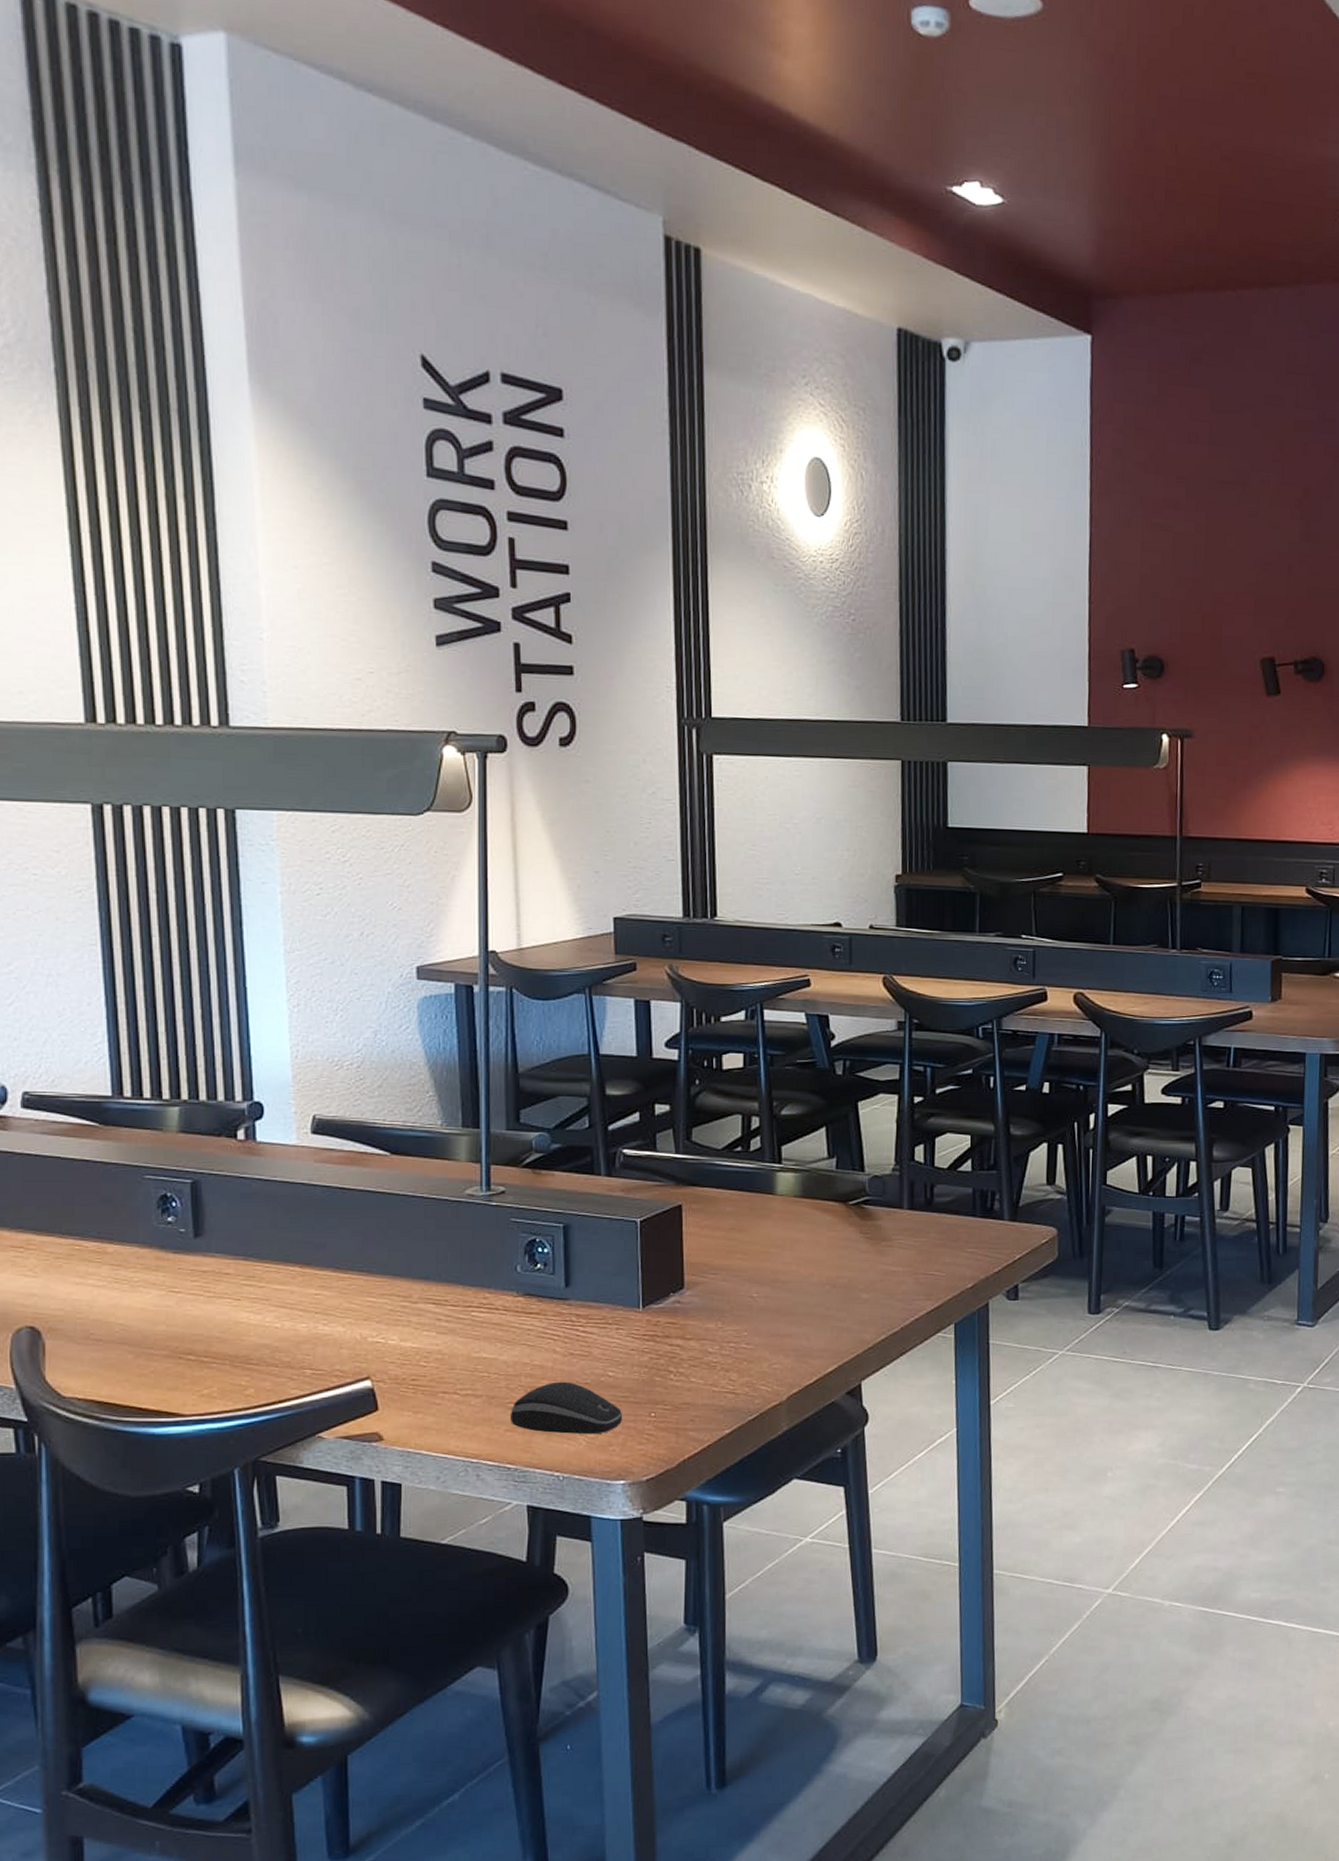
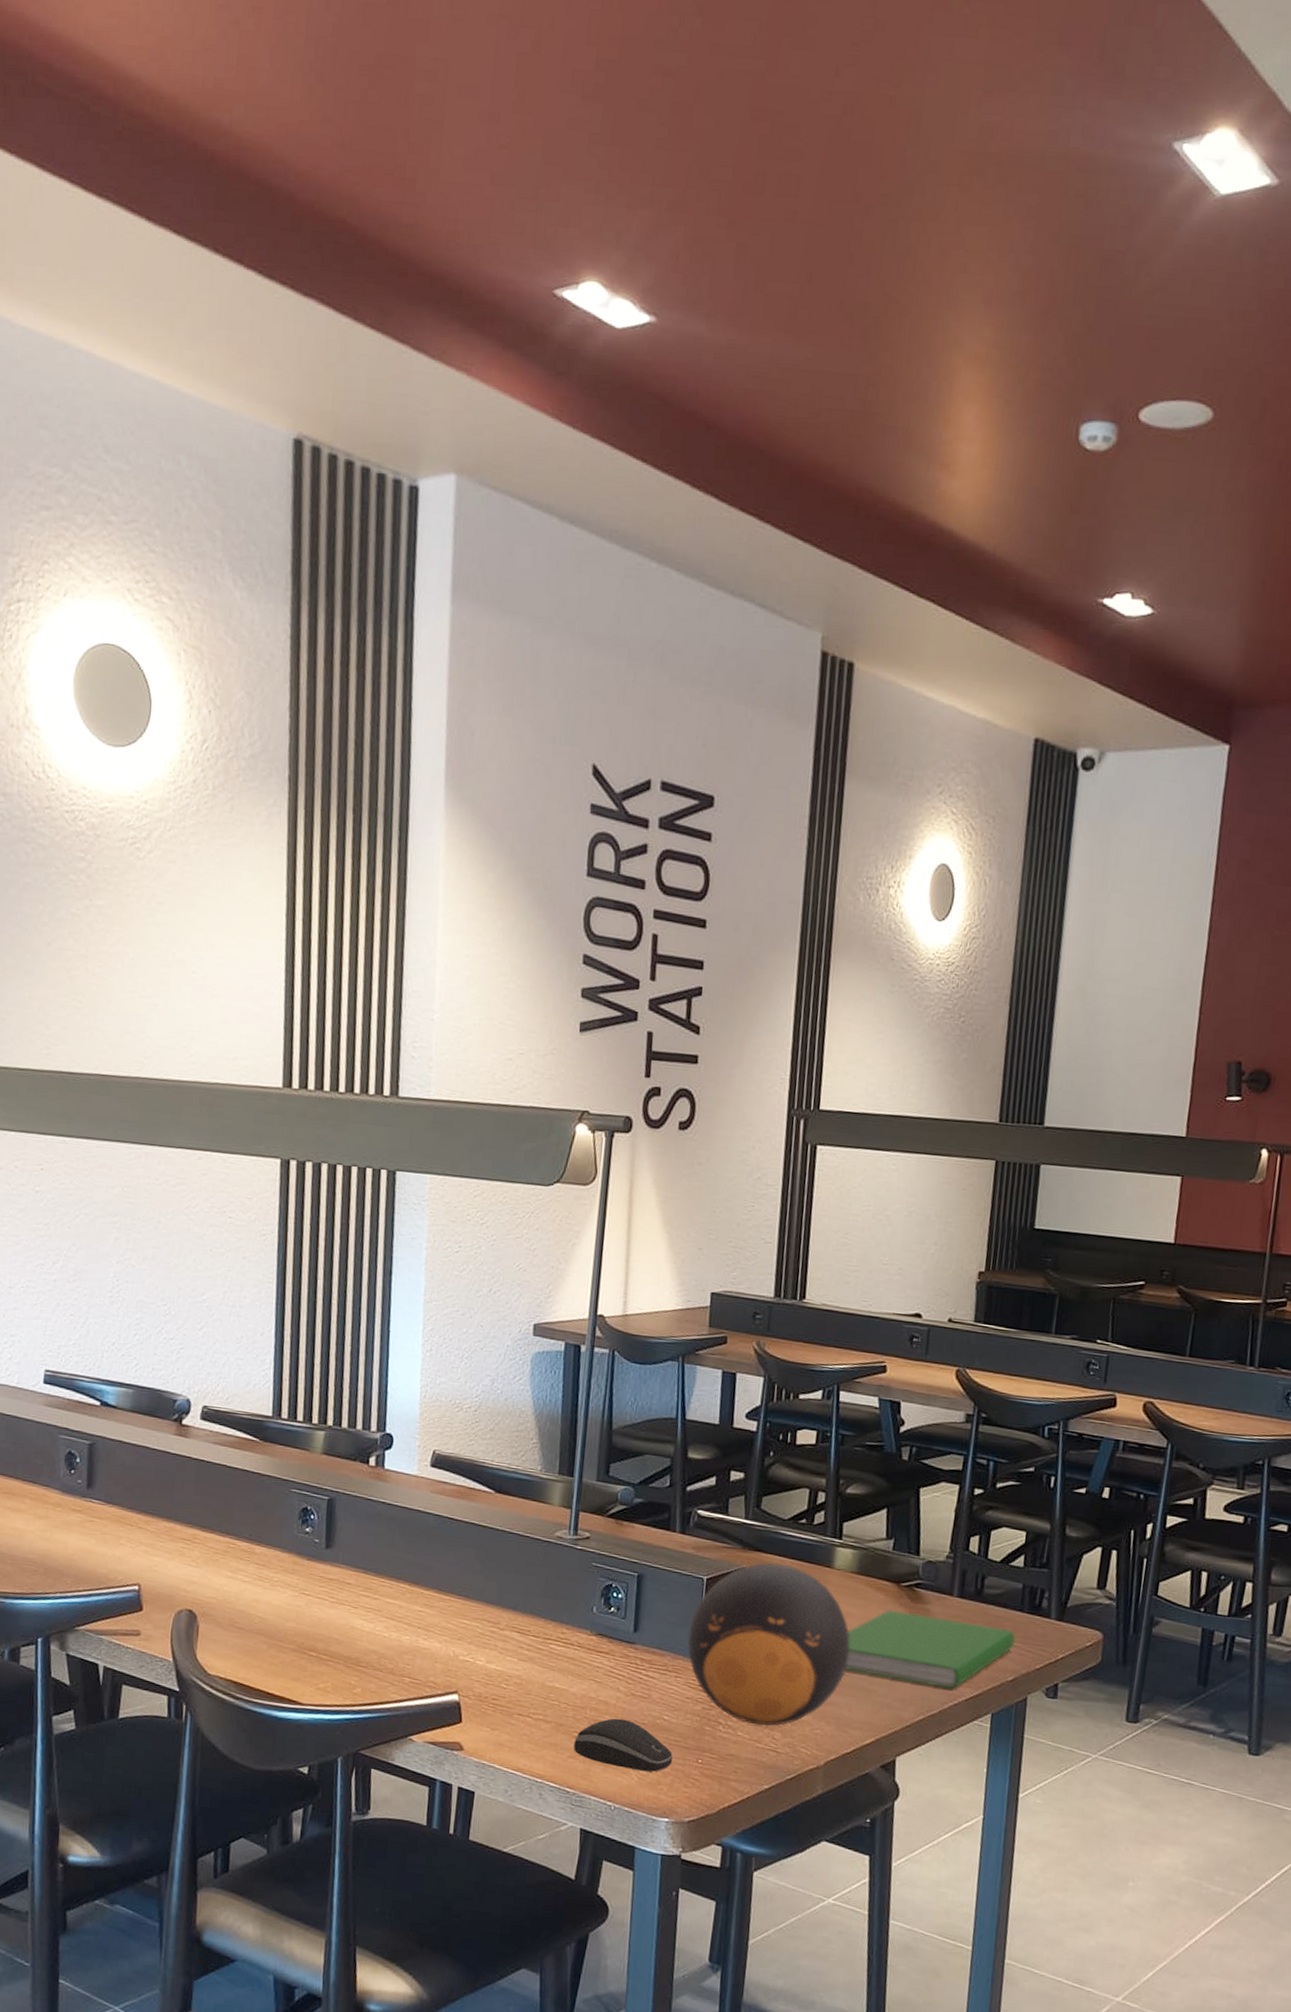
decorative ball: none [626,1196,802,1368] -> present [687,1563,850,1726]
hardcover book: none [797,1230,971,1304] -> present [844,1610,1015,1689]

